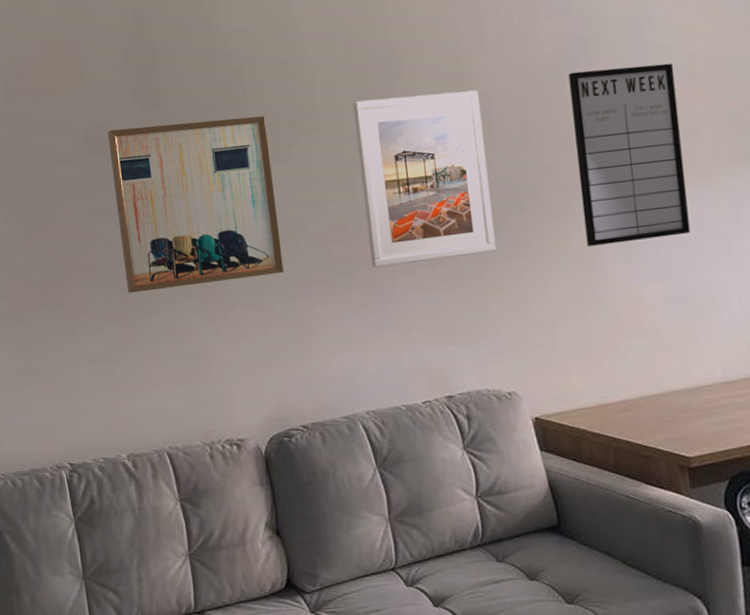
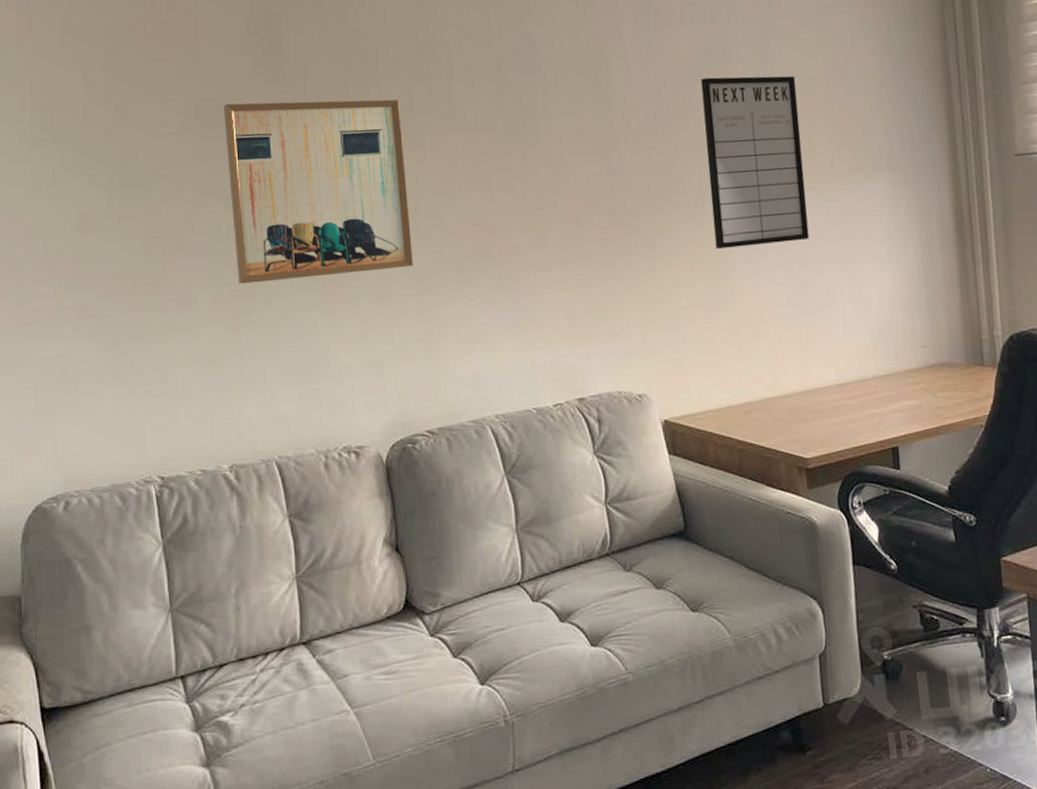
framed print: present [352,90,497,268] -> none [490,88,630,264]

